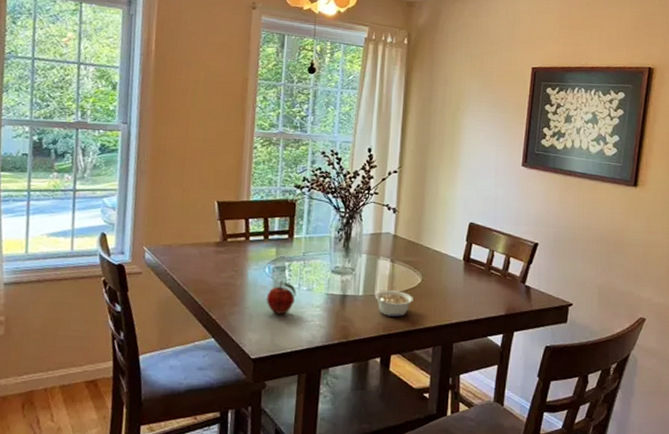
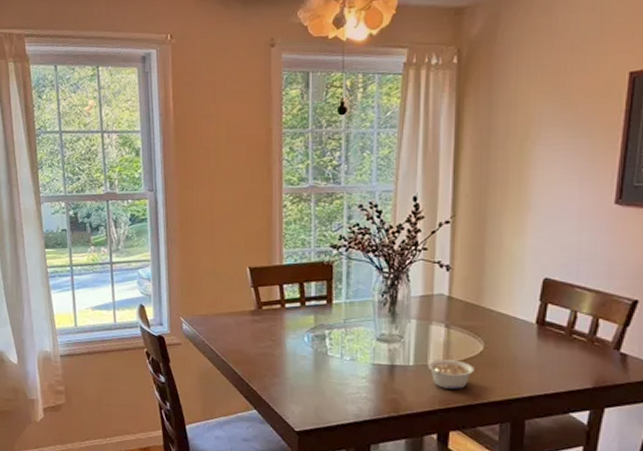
fruit: present [266,280,297,314] -> none [307,349,339,386]

